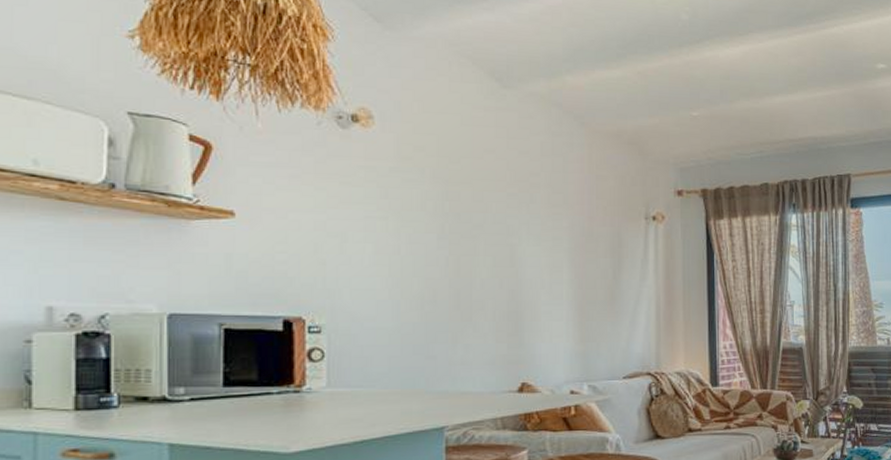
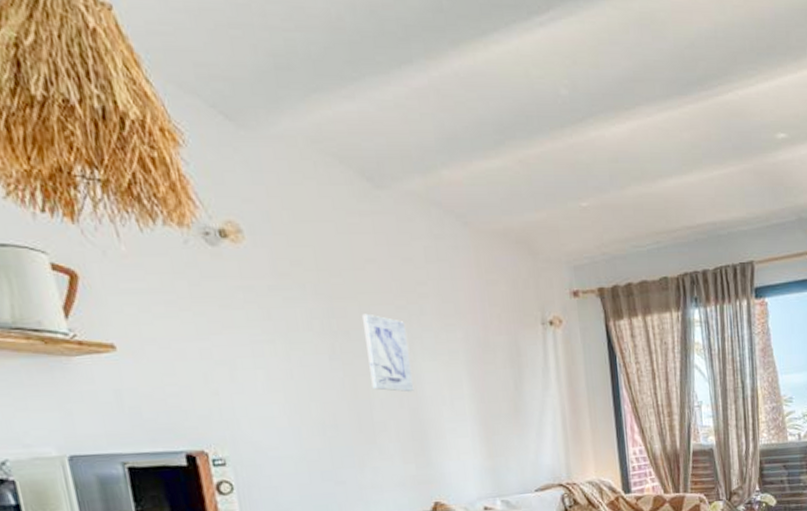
wall art: none [475,198,516,274] -> present [363,313,414,393]

